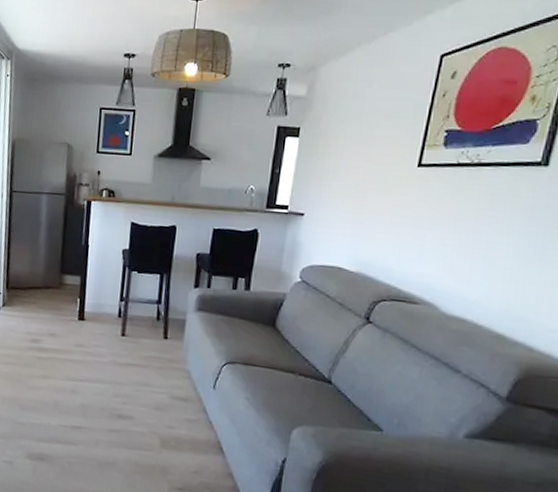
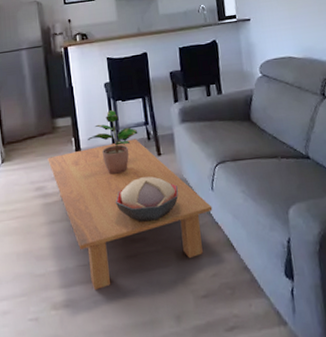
coffee table: none [48,312,210,453] -> present [47,139,213,290]
potted plant: none [93,279,148,347] -> present [87,110,138,174]
decorative bowl: none [109,356,179,404] -> present [115,176,179,222]

